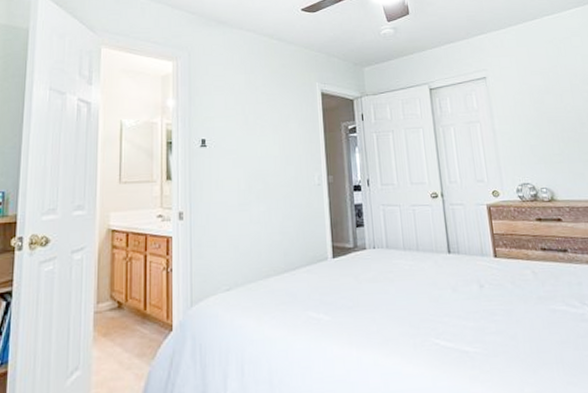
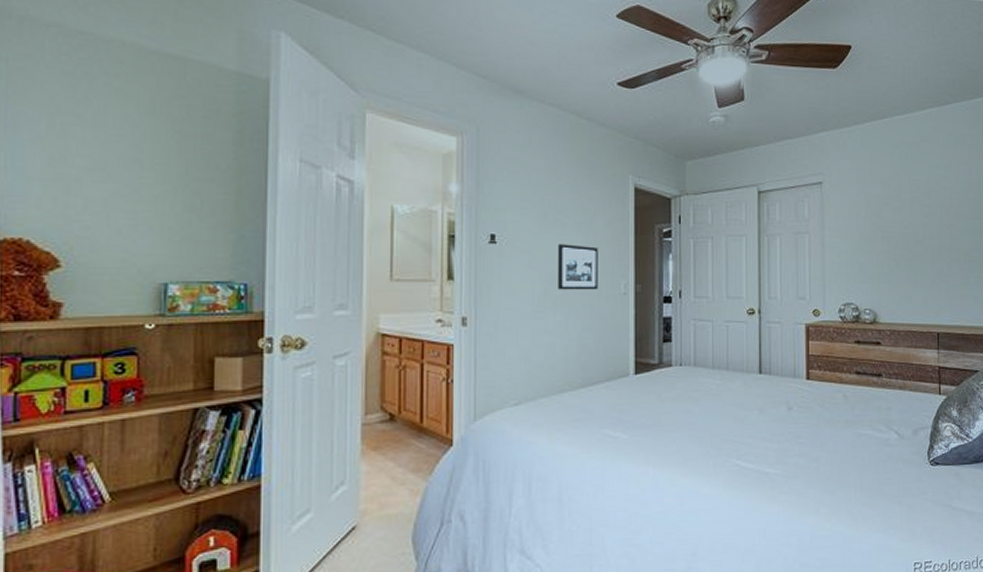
picture frame: none [259,144,295,185] -> present [558,244,598,290]

